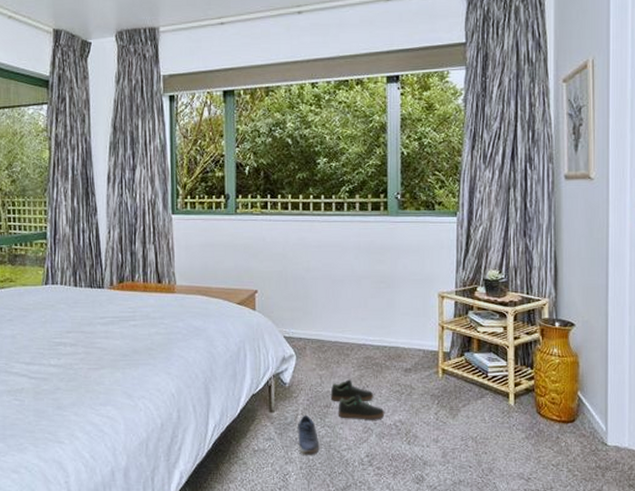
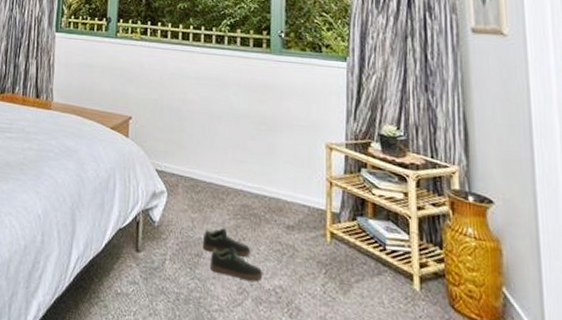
shoe: present [298,416,320,455] -> none [165,262,188,311]

